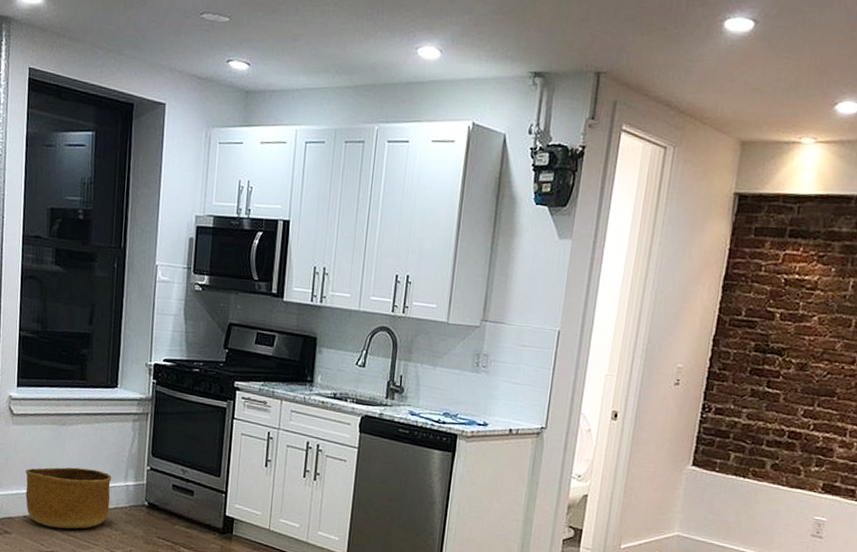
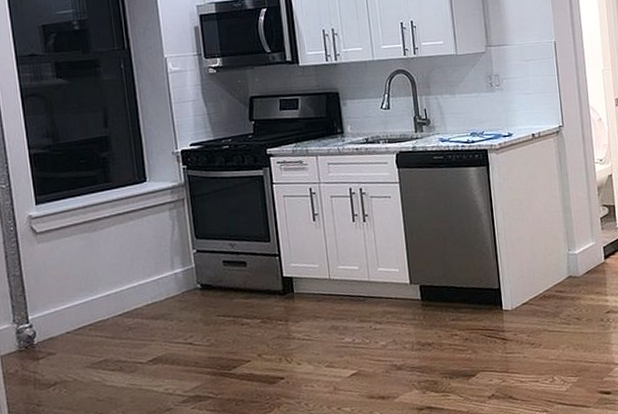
basket: present [25,467,112,530] -> none [60,266,161,337]

